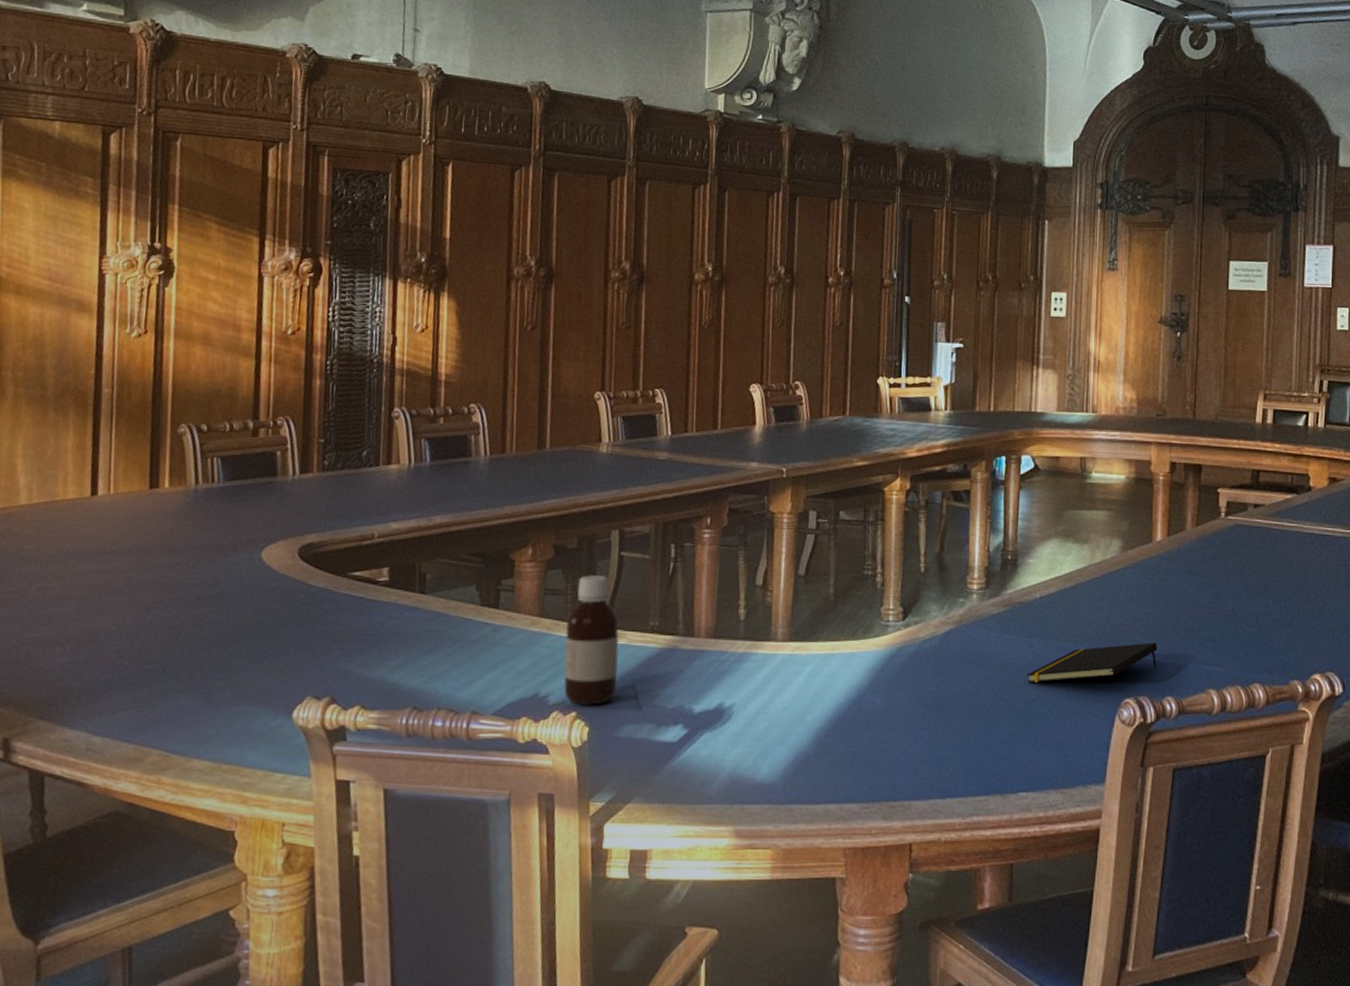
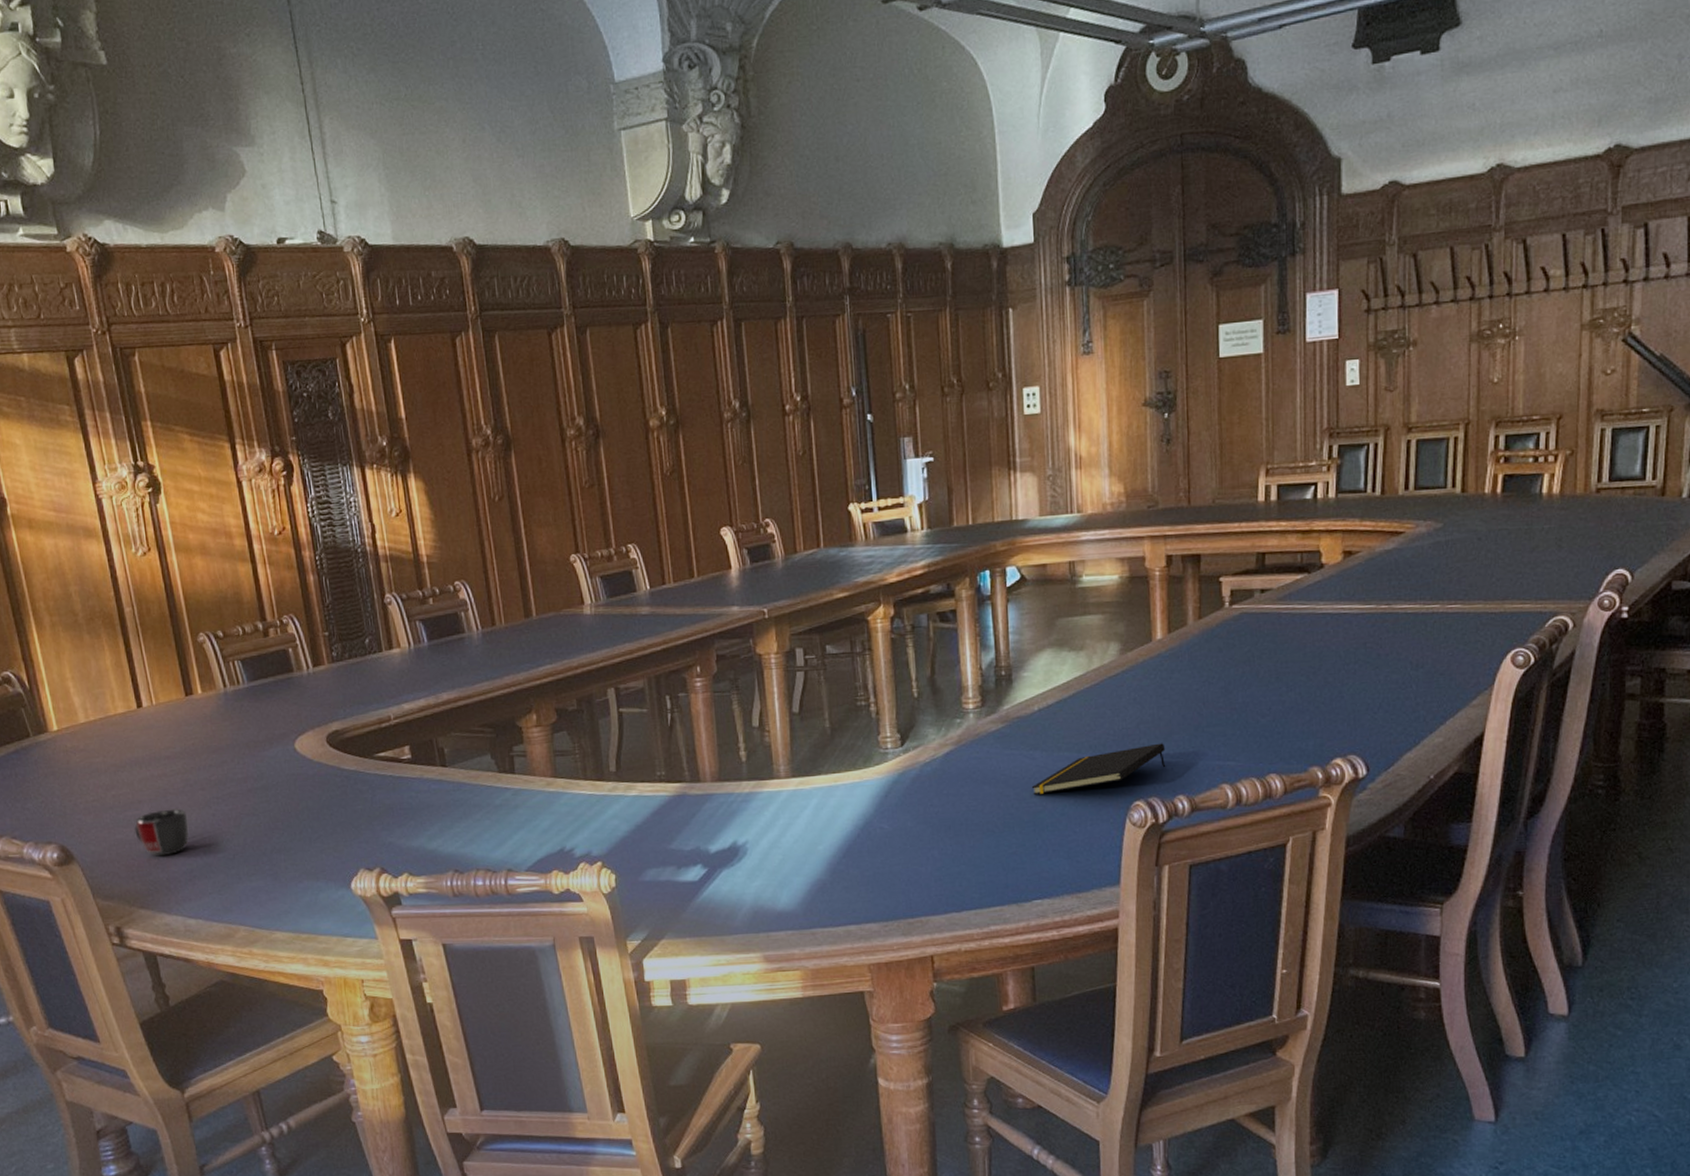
mug: none [53,609,121,662] -> present [134,808,189,857]
bottle: present [564,575,619,705] -> none [579,733,635,855]

